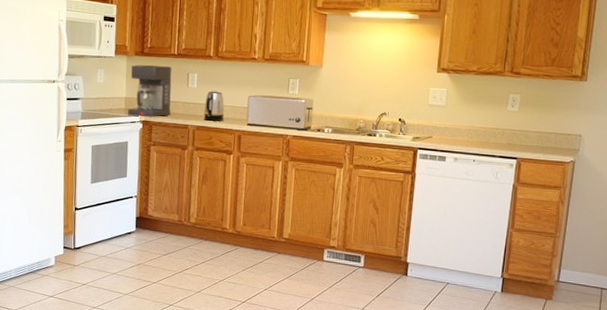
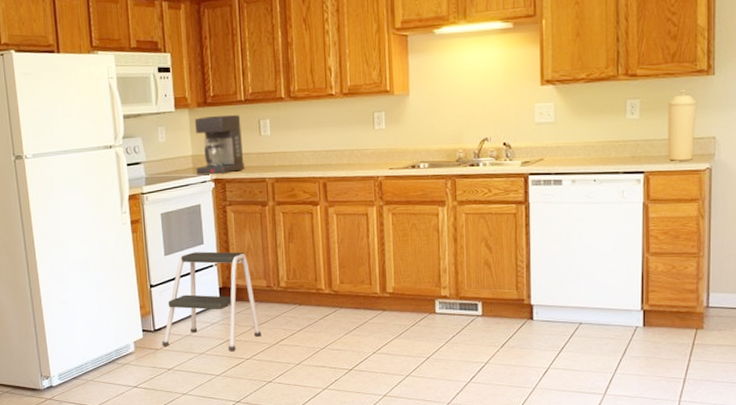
step stool: none [80,183,169,274] -> present [162,251,262,351]
kettle: present [203,91,225,122] -> none [281,136,305,171]
toaster: present [246,95,314,132] -> none [329,132,405,172]
canister: none [539,90,569,153] -> present [668,89,697,161]

